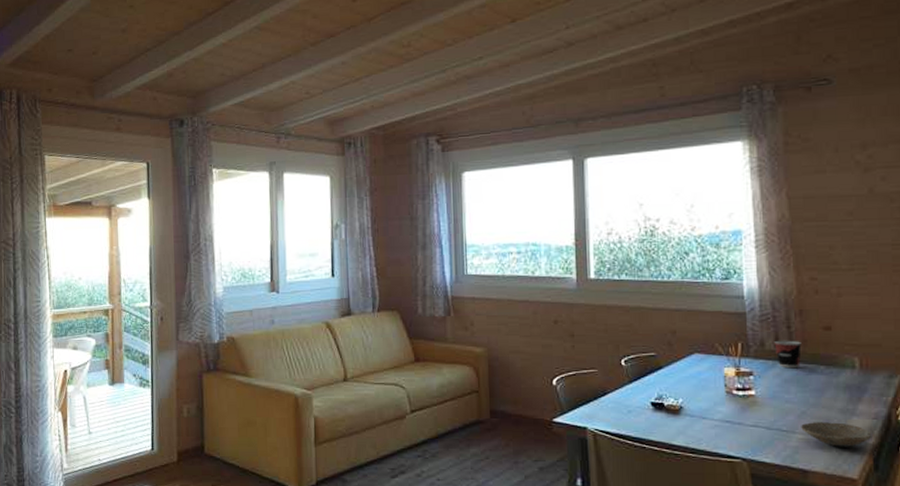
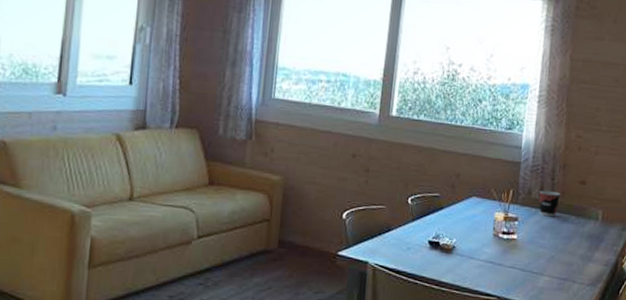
bowl: present [801,422,872,447] -> none [548,266,602,290]

